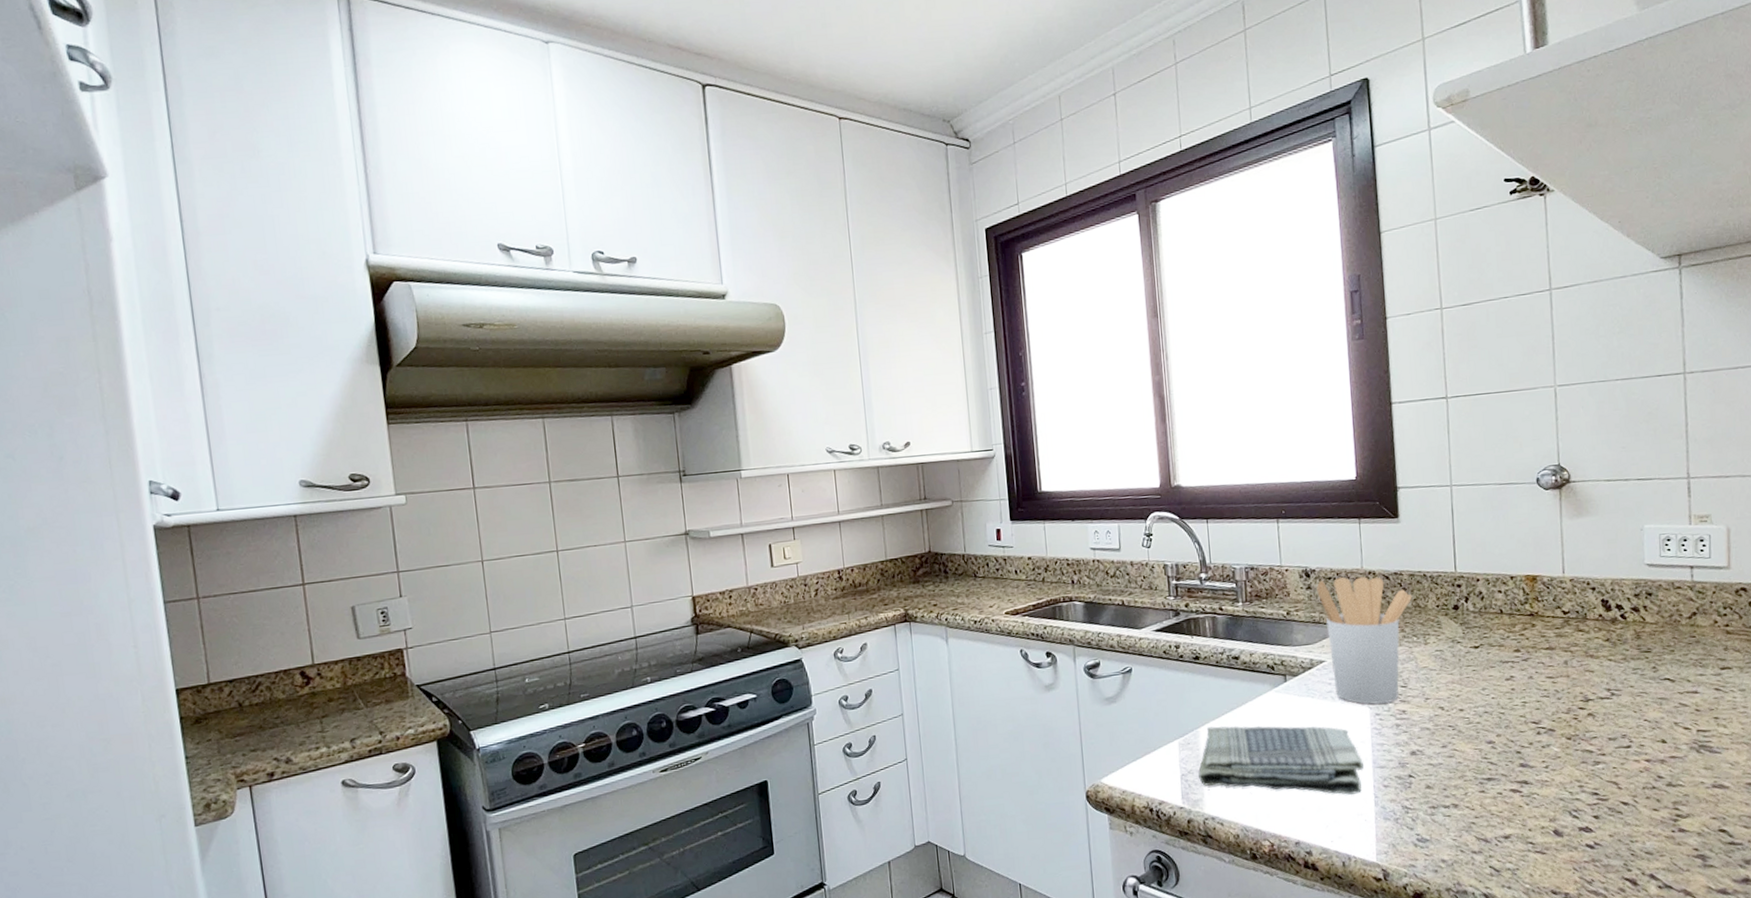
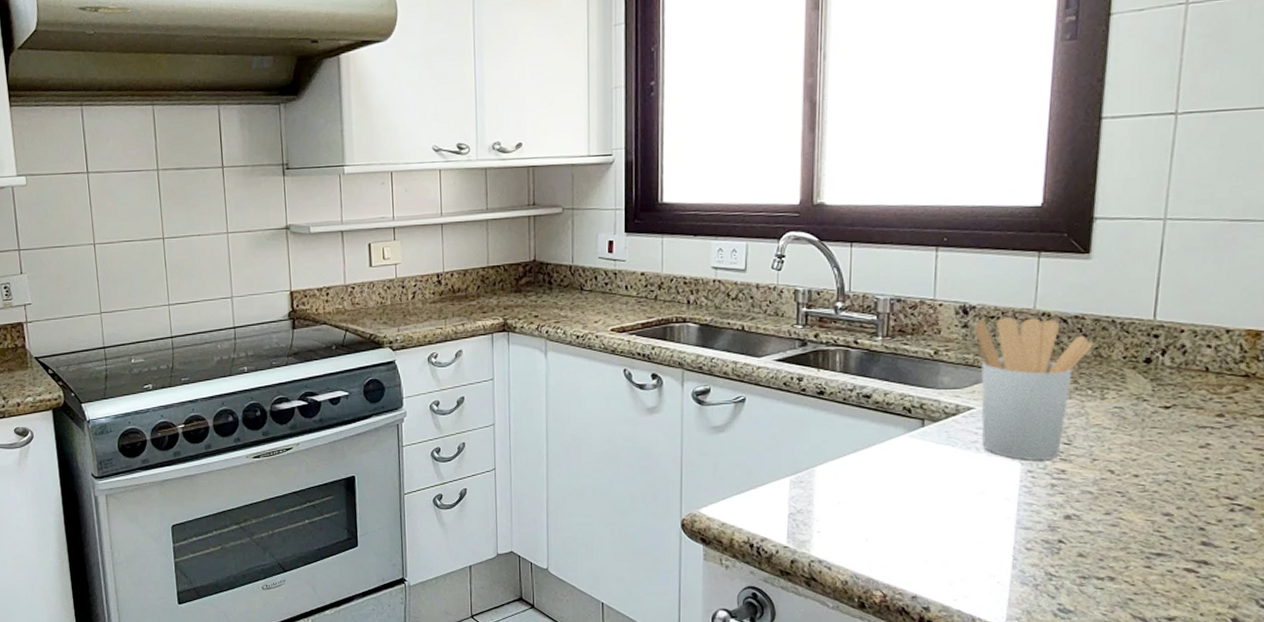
dish towel: present [1198,725,1364,795] -> none [809,467,1005,554]

